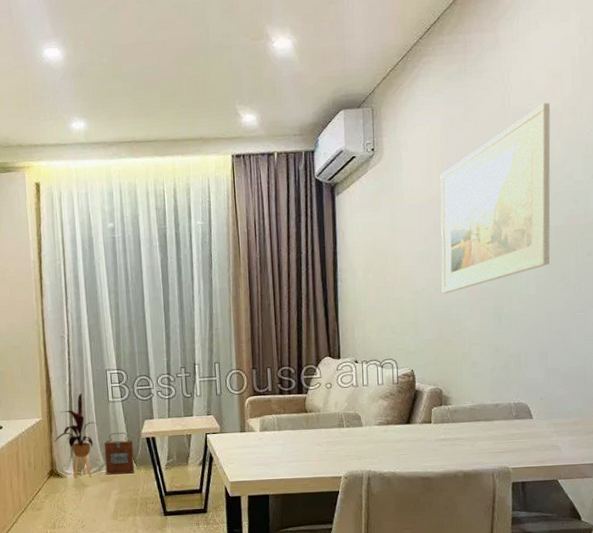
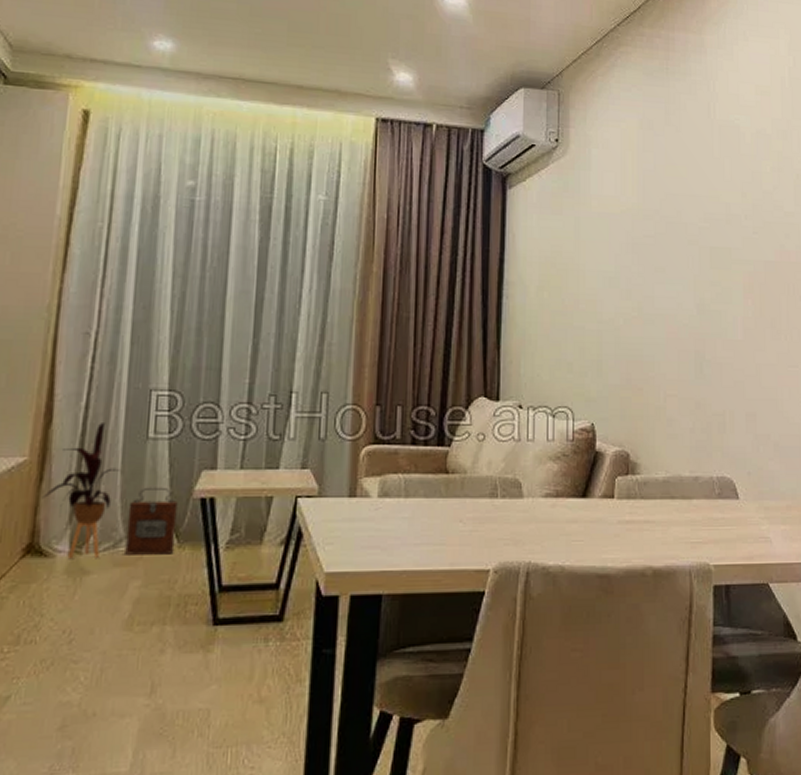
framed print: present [440,103,551,294] -> none [633,120,759,328]

